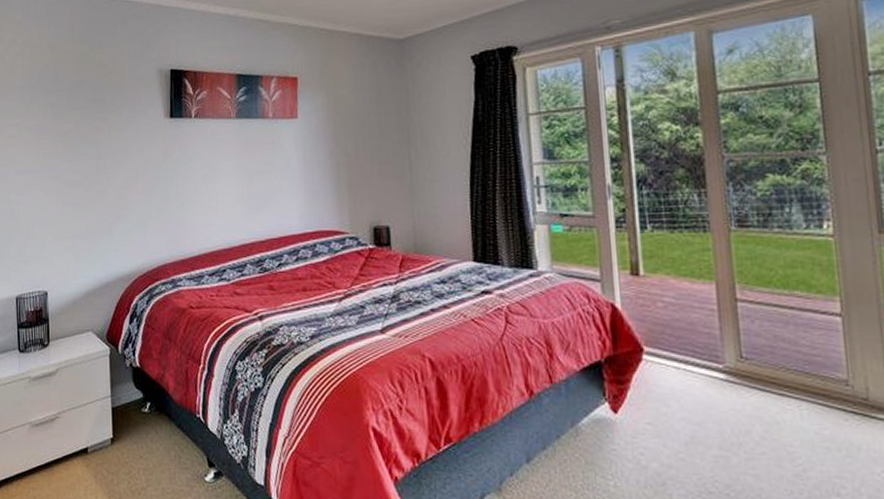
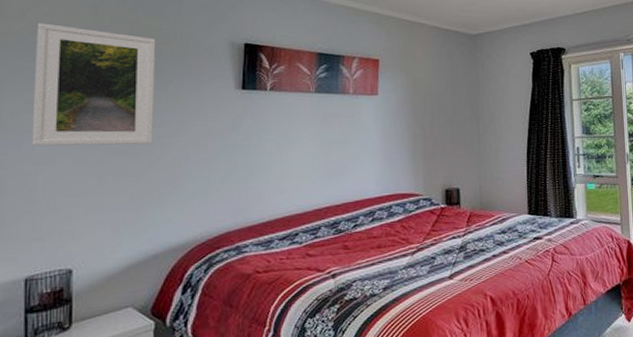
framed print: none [12,63,101,178] -> present [31,23,156,147]

